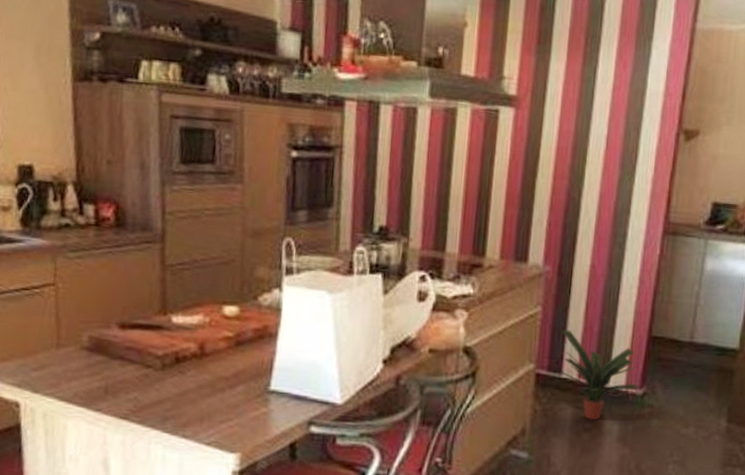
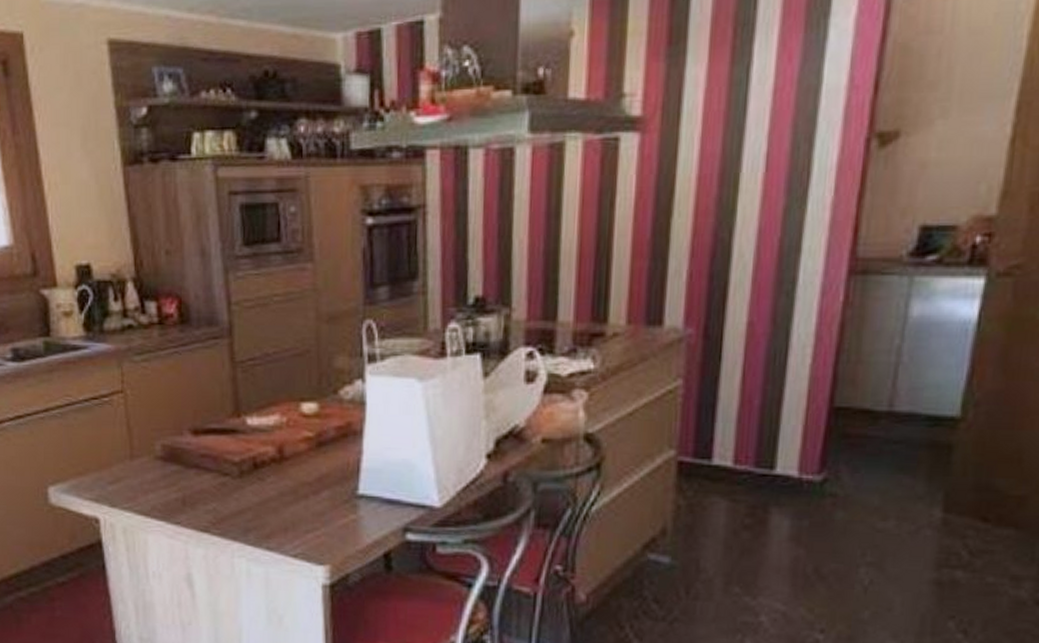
potted plant: present [559,329,637,421] -> none [708,405,815,516]

